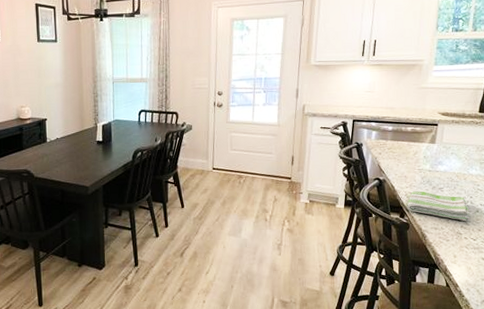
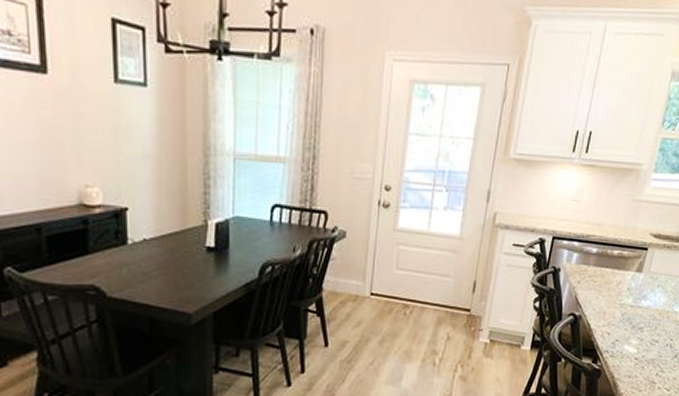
dish towel: present [407,191,470,222] -> none [601,331,668,369]

